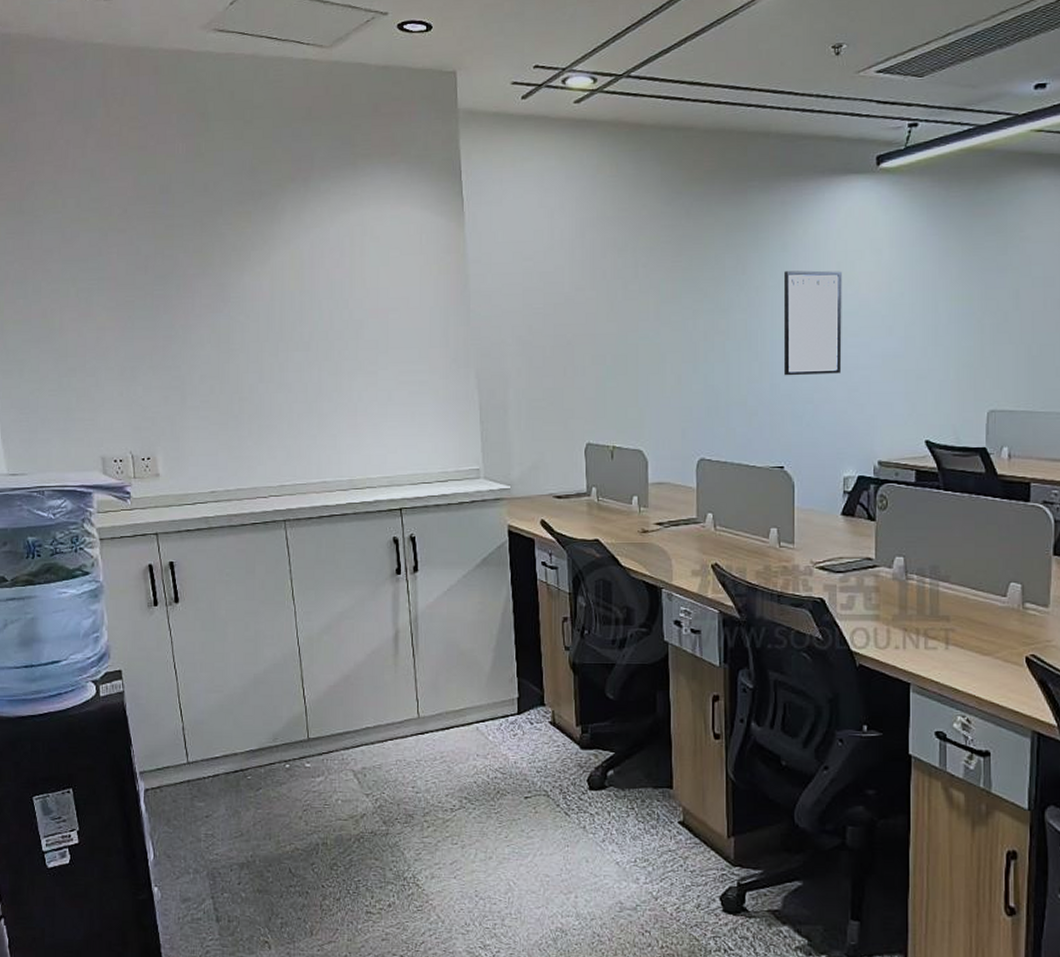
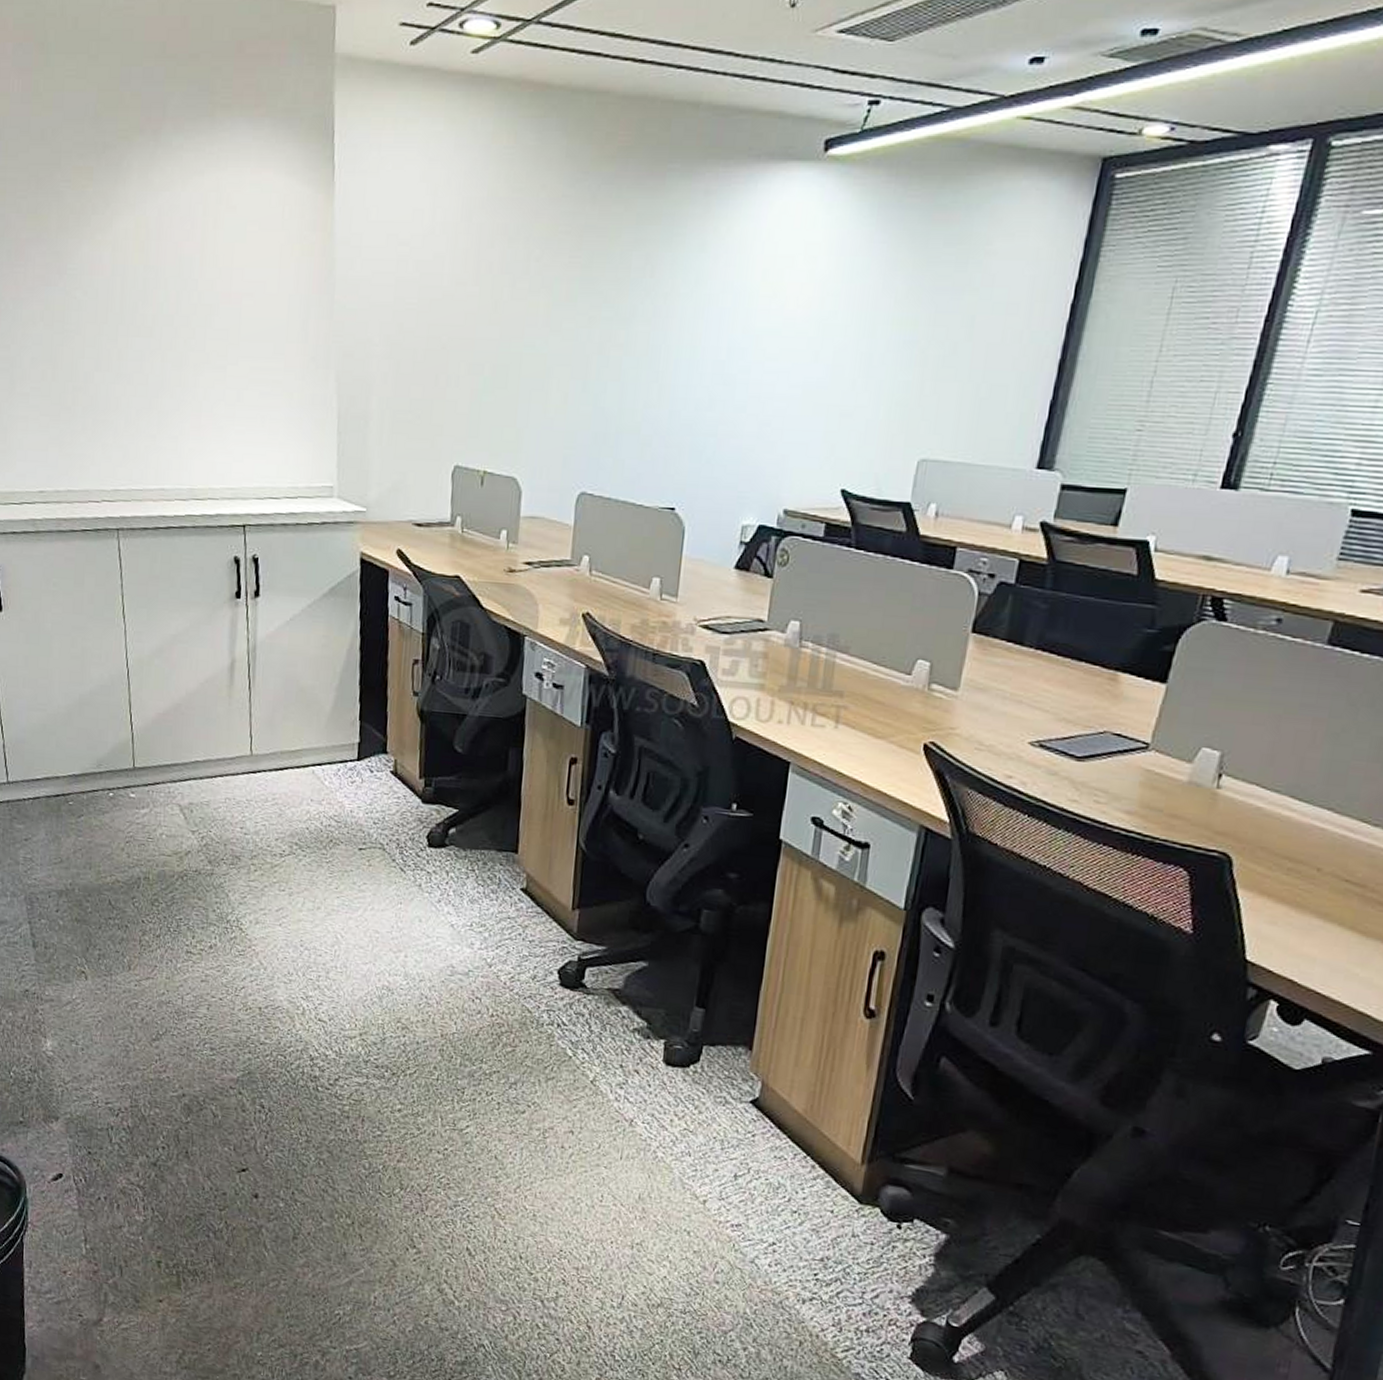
writing board: present [783,270,842,376] -> none [686,276,767,404]

